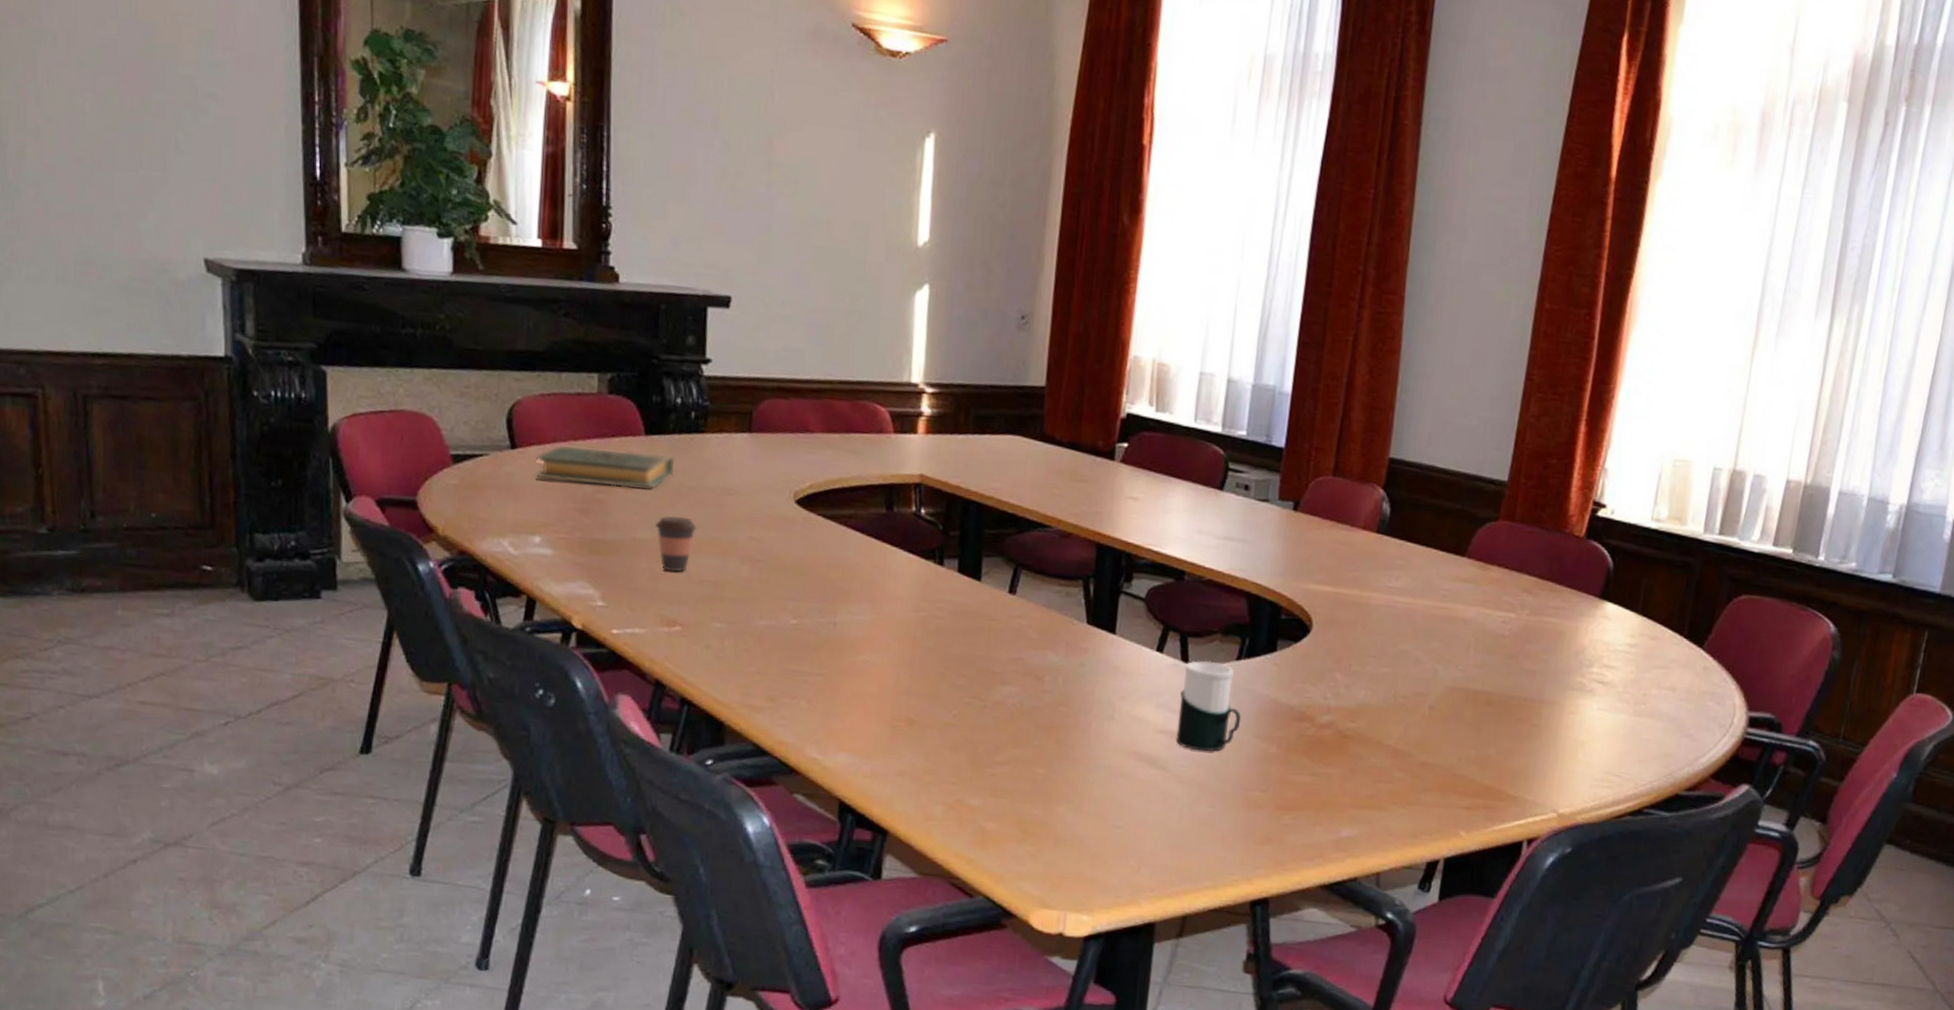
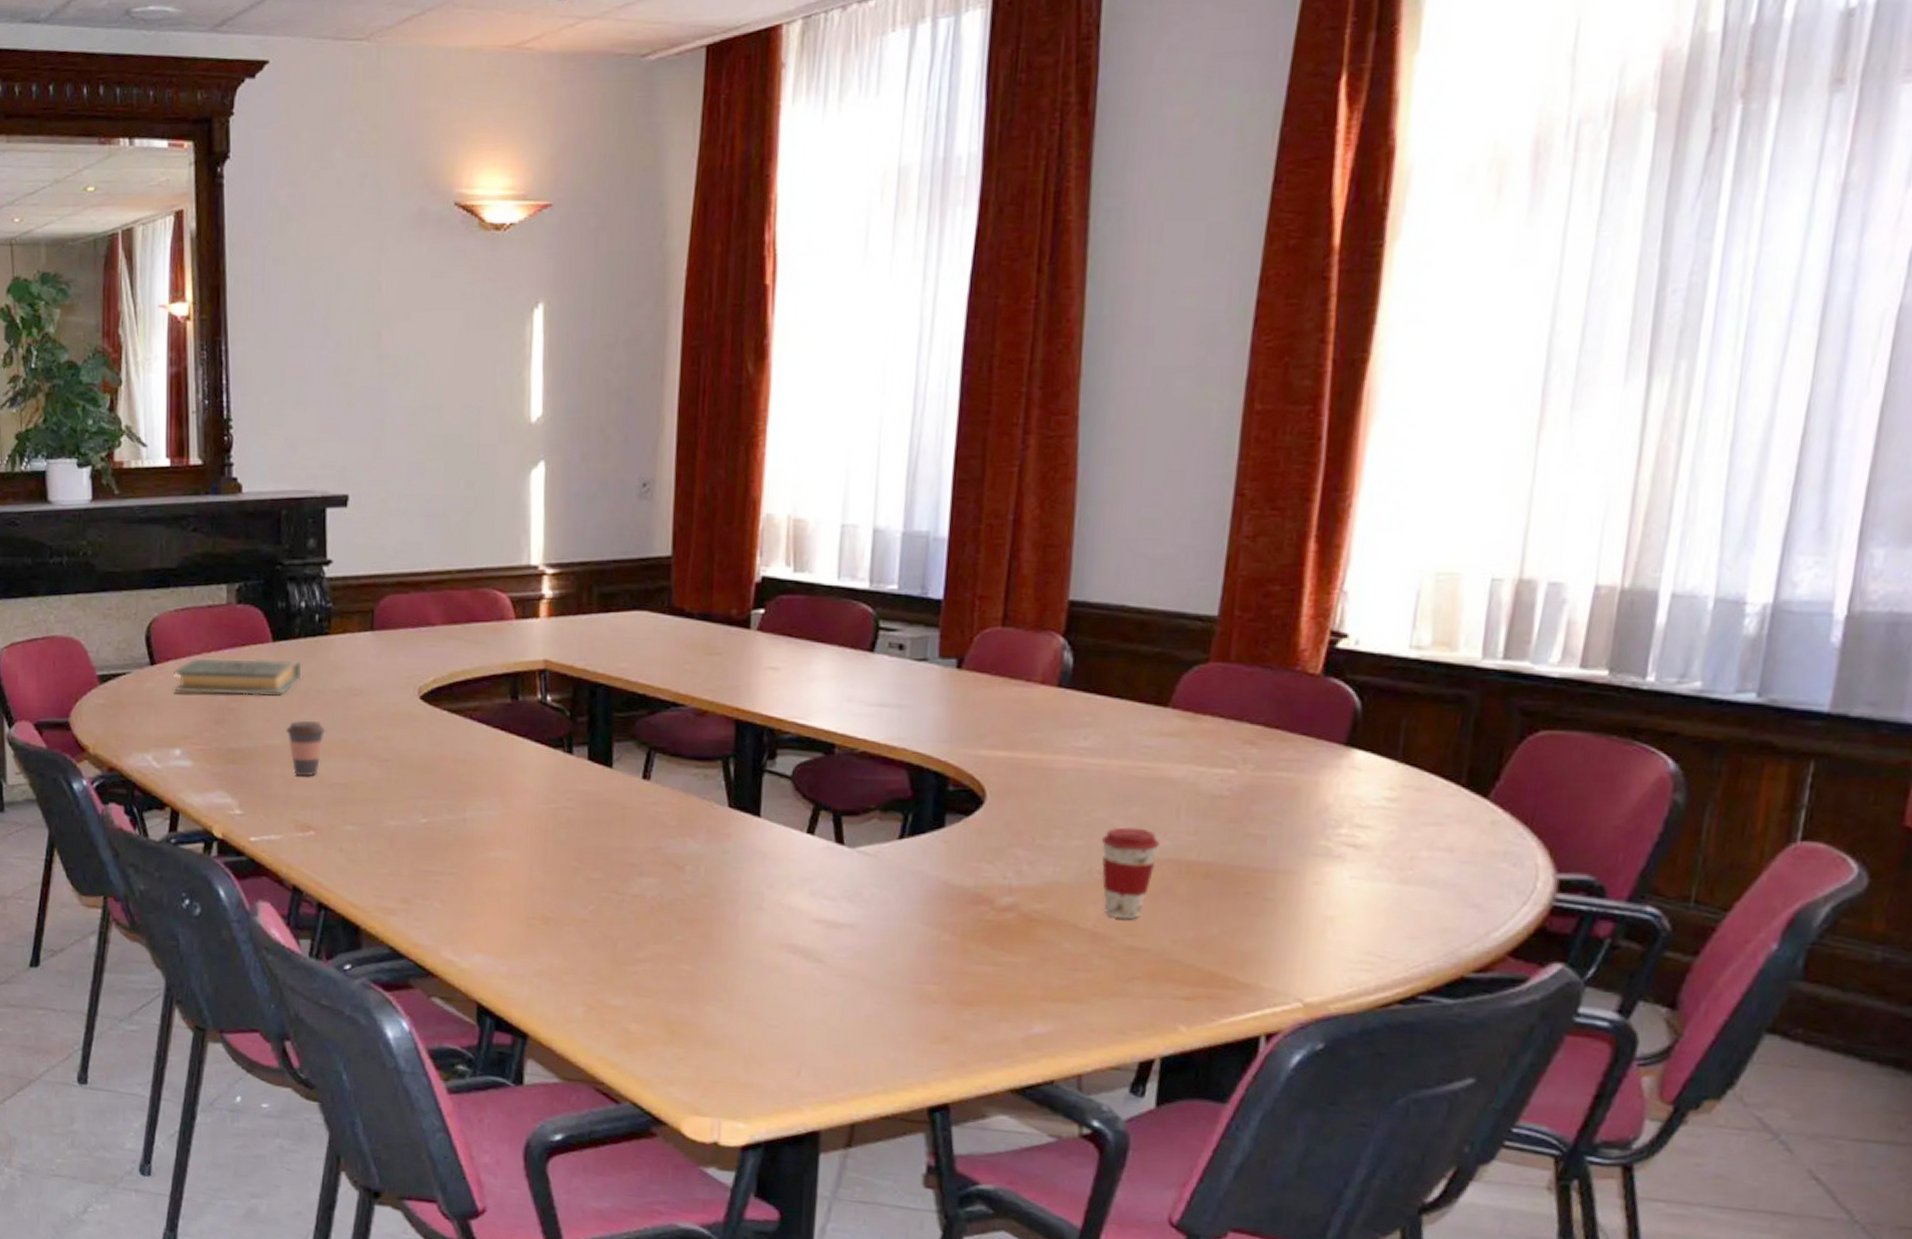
cup: present [1176,660,1242,752] -> none [833,841,908,942]
coffee cup: none [1404,658,1453,739] -> present [1101,827,1161,920]

